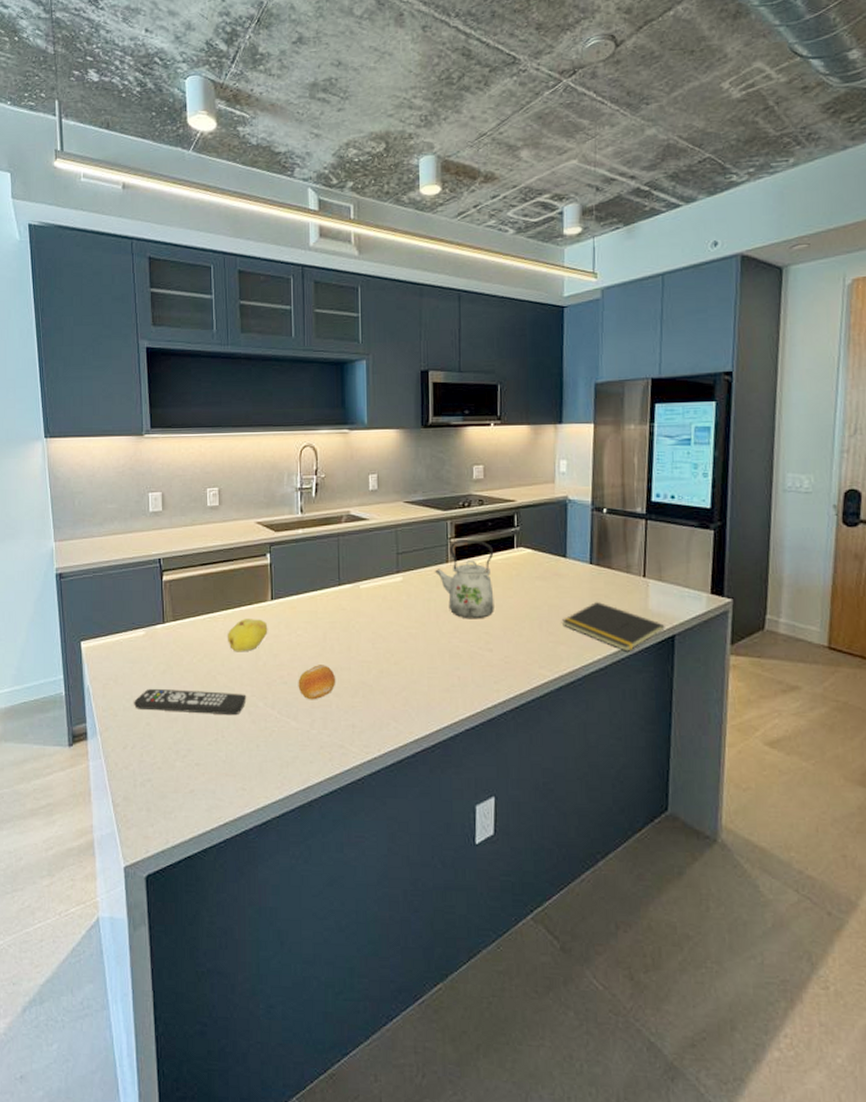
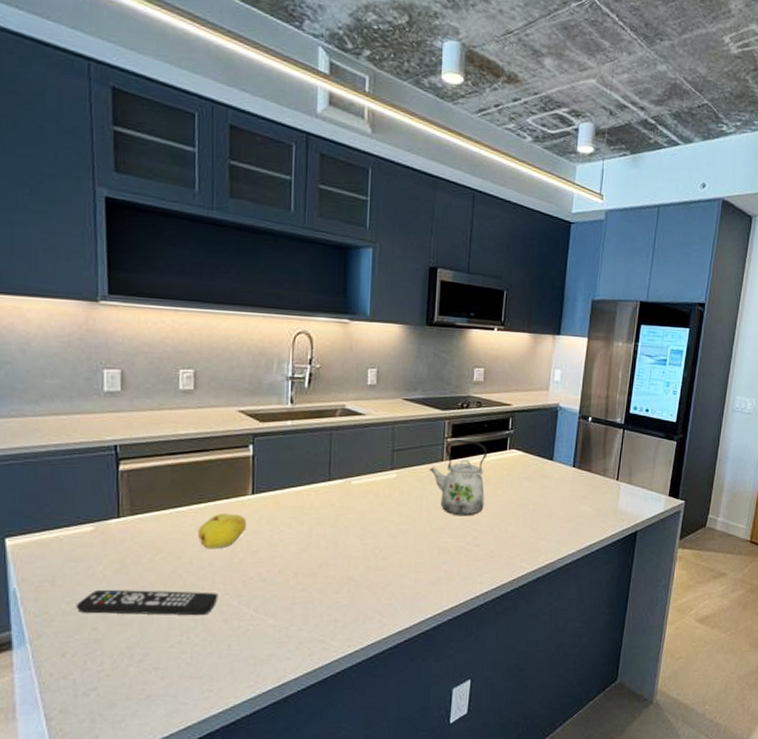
fruit: present [298,665,336,700] -> none [278,561,321,597]
notepad: present [562,602,665,652] -> none [544,502,630,546]

